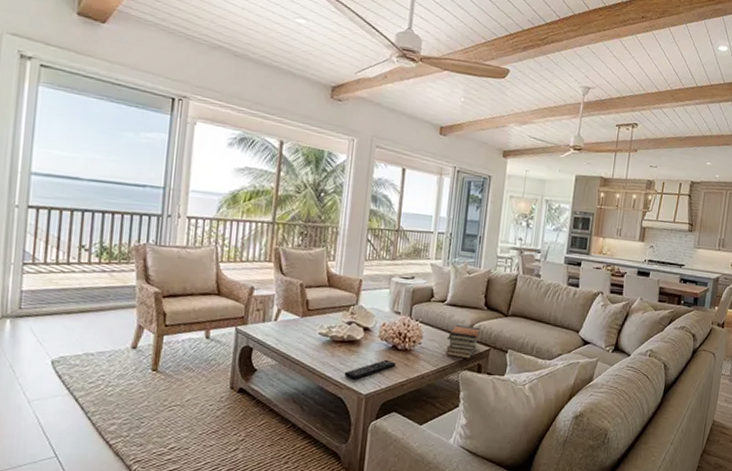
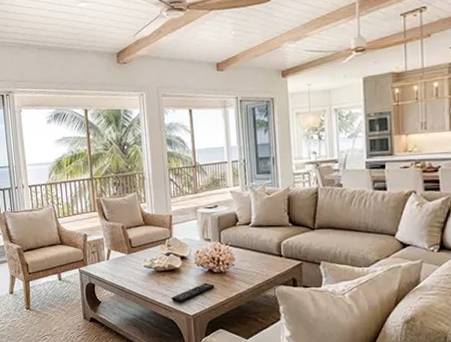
book stack: present [446,325,481,359] -> none [257,243,289,275]

